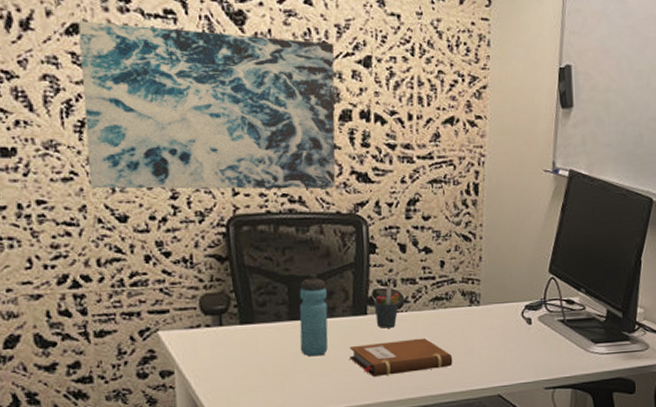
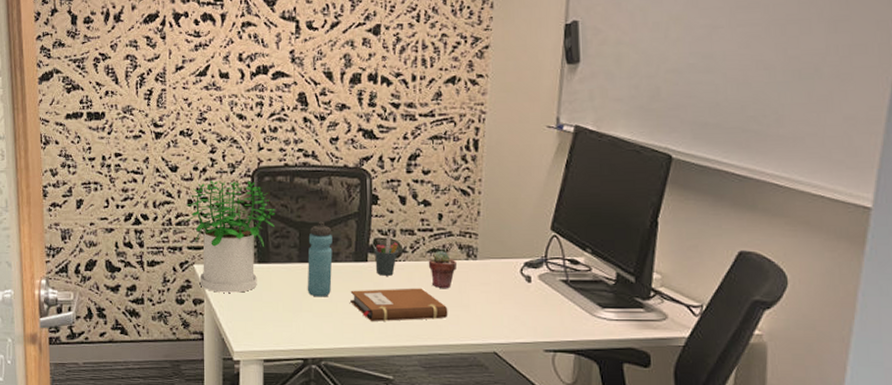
wall art: present [78,21,336,189] -> none [152,11,348,145]
potted plant: none [141,231,258,361] -> present [185,180,276,293]
potted succulent: none [431,299,461,337] -> present [428,251,458,289]

